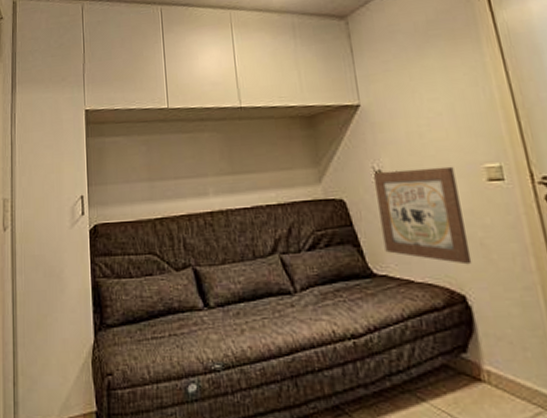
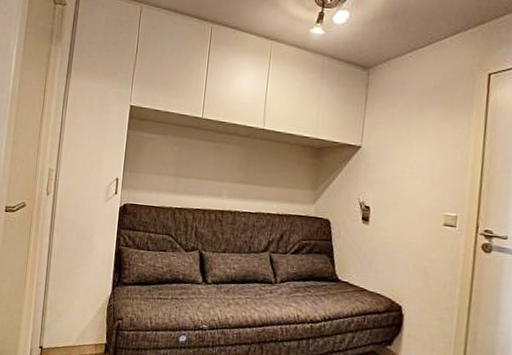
wall art: present [374,166,472,265] -> none [351,203,421,285]

